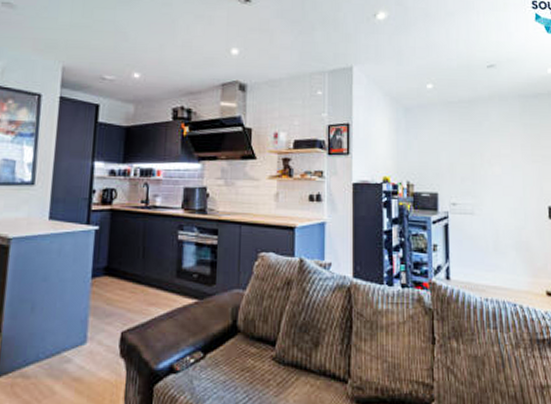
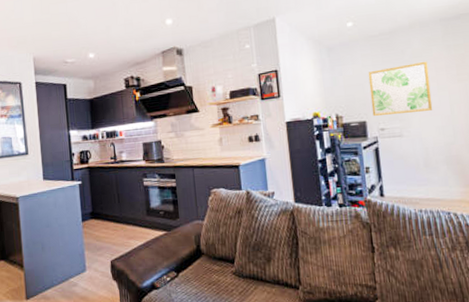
wall art: none [444,136,506,190] -> present [368,61,433,116]

